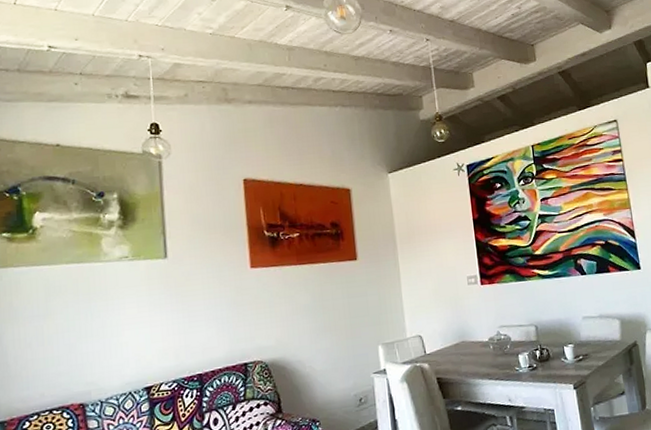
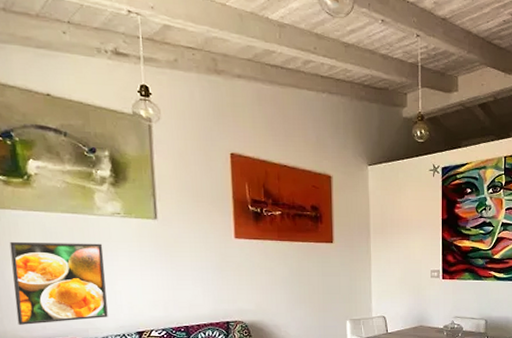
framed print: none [10,292,113,395] -> present [9,241,108,325]

